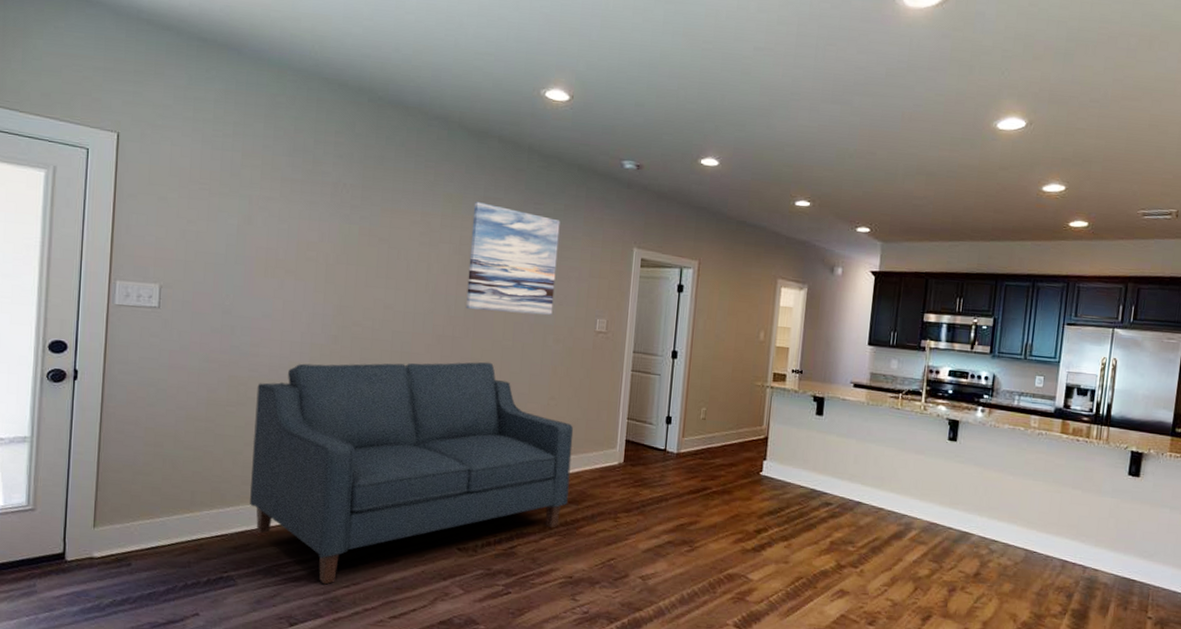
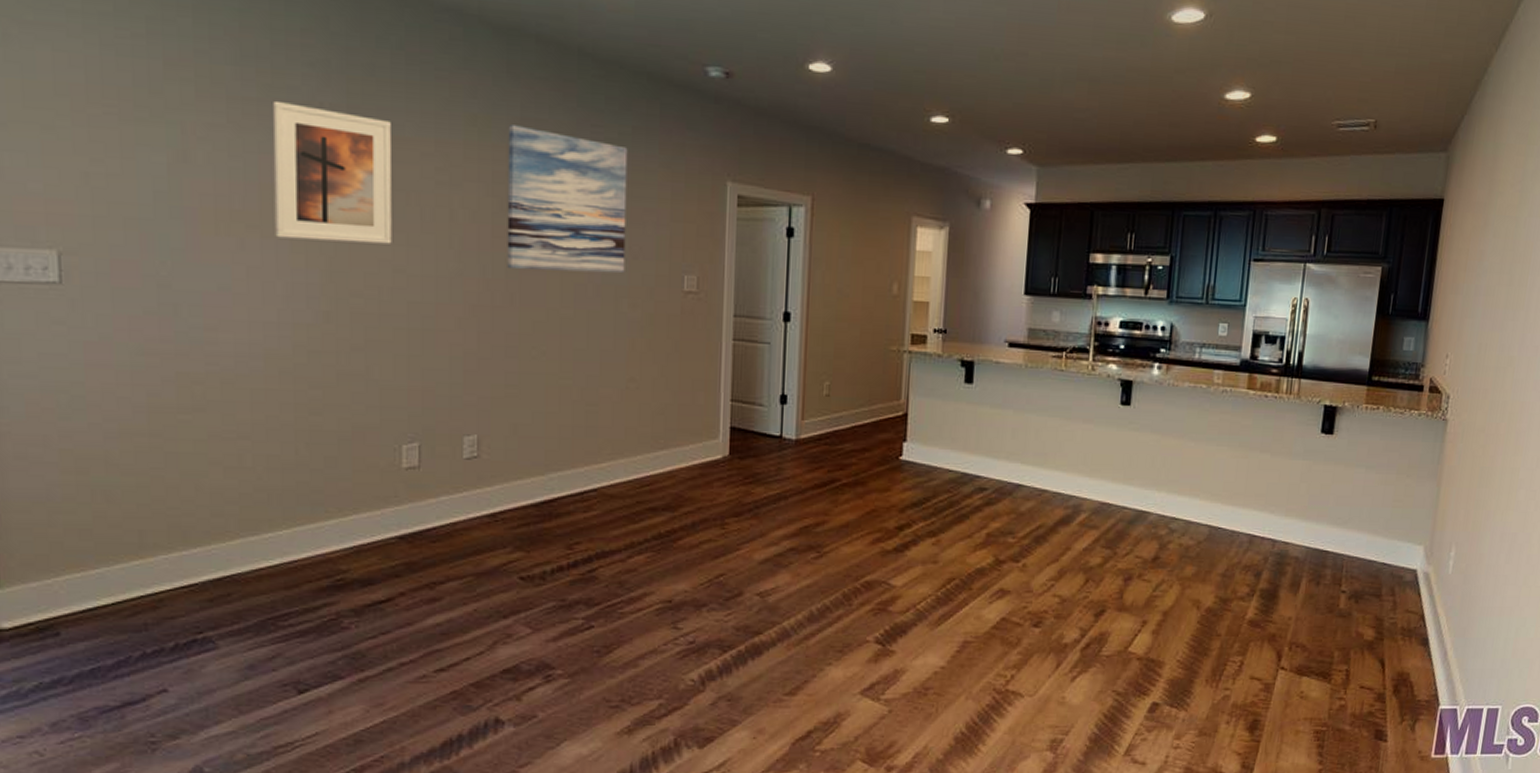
sofa: present [250,362,574,585] -> none [220,337,663,637]
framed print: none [304,181,391,288] -> present [271,100,392,244]

